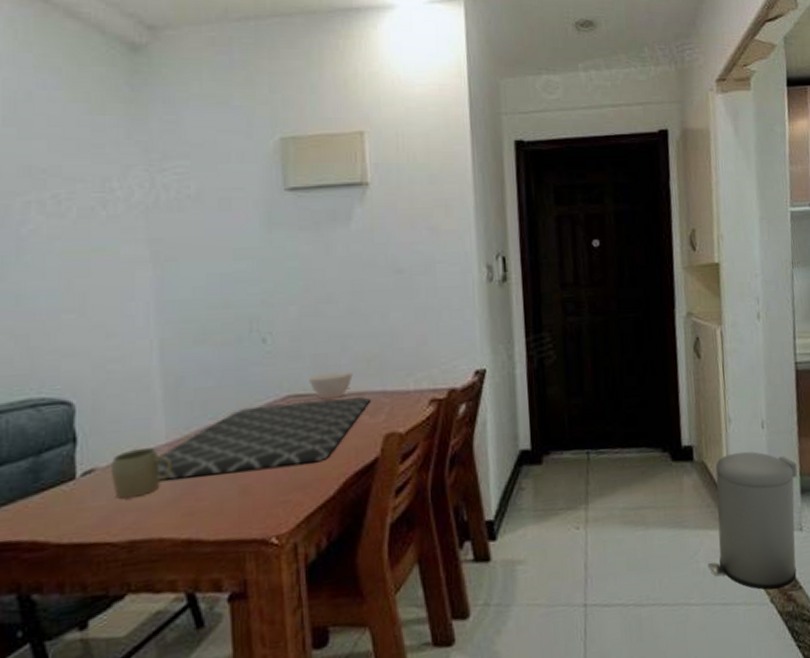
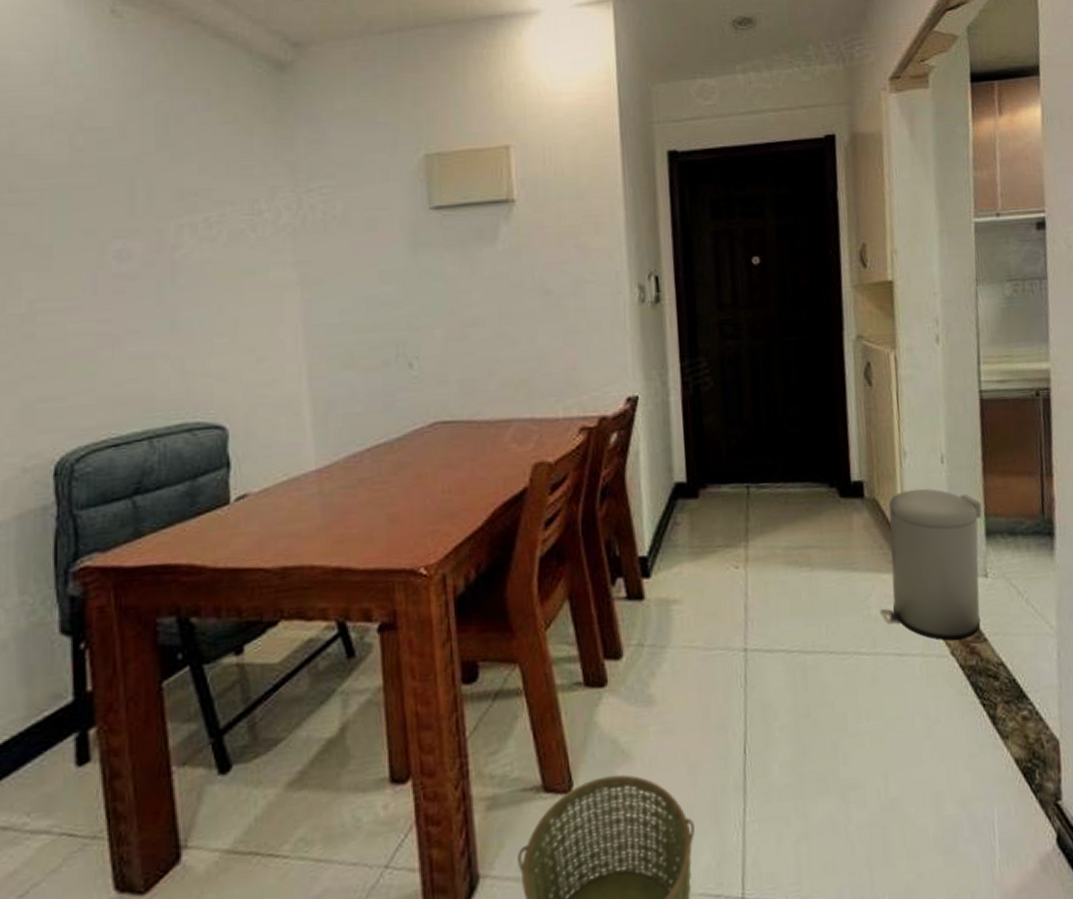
mug: present [112,447,173,500] -> none [264,473,323,526]
placemat: present [158,397,370,481] -> none [308,424,518,507]
bowl: present [308,371,353,401] -> none [455,397,501,428]

